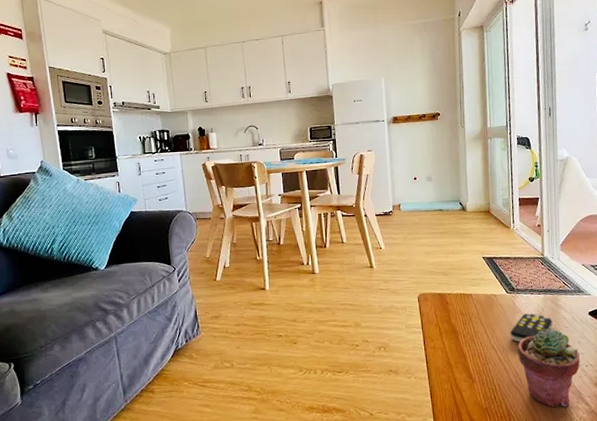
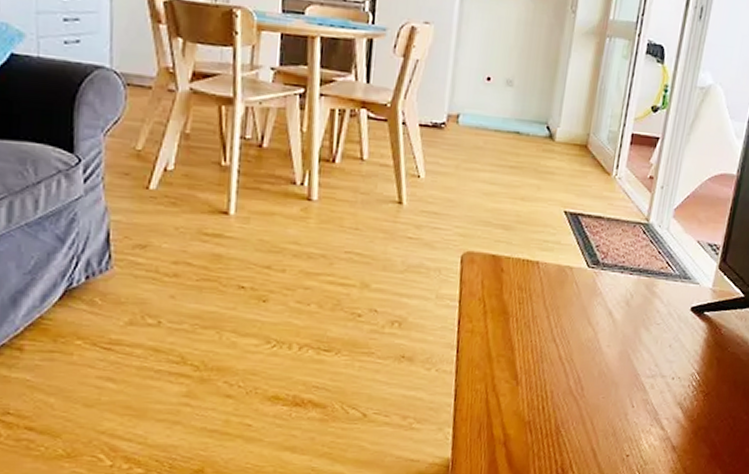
remote control: present [510,312,553,342] -> none [580,298,642,337]
potted succulent: present [517,328,580,407] -> none [585,322,668,430]

